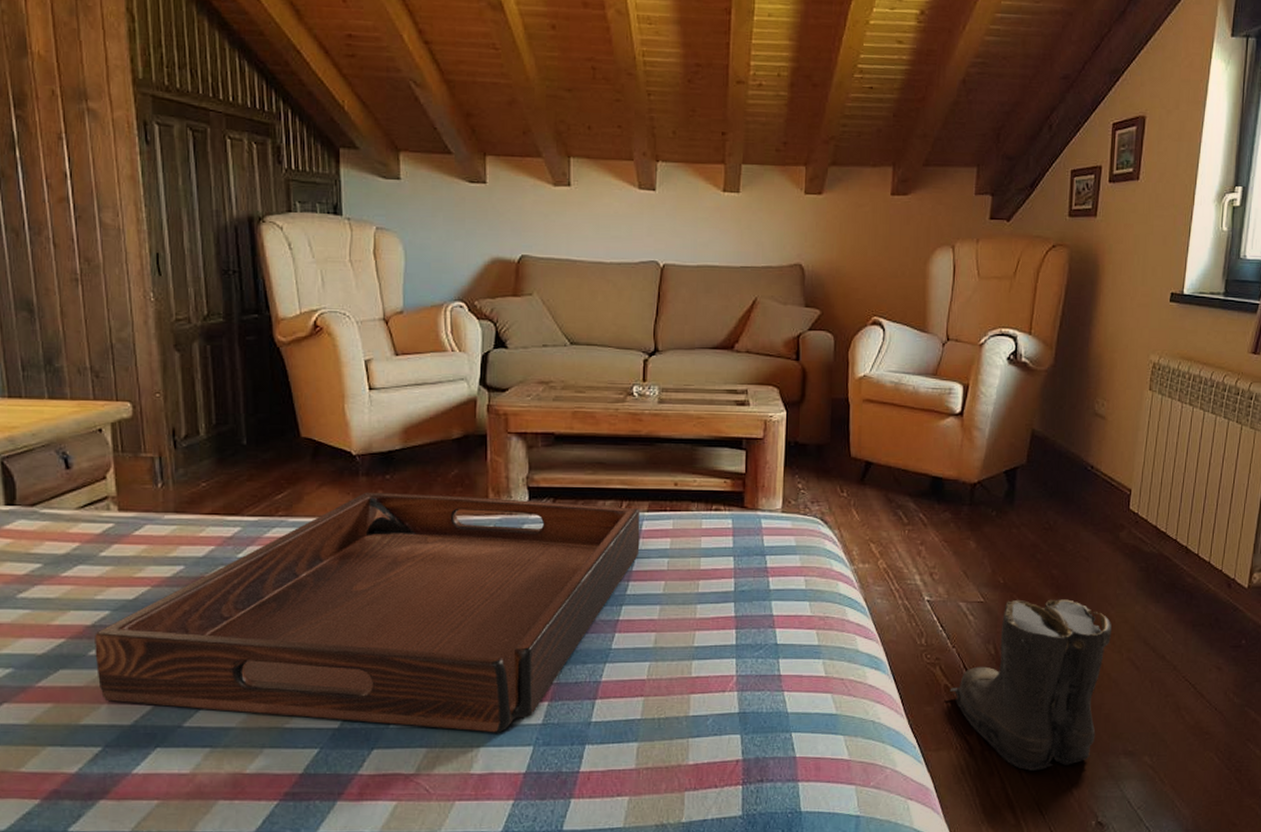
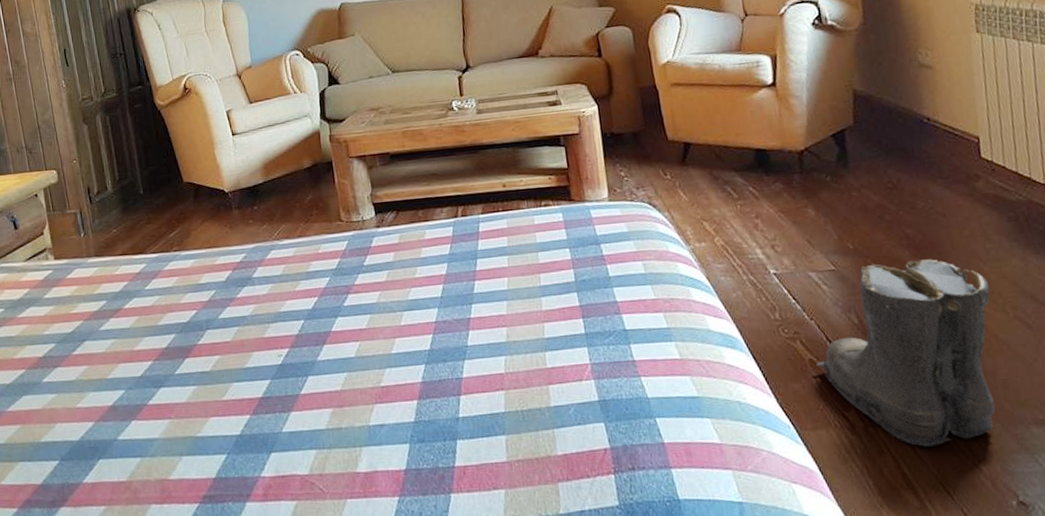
serving tray: present [95,492,640,733] -> none [46,212,480,433]

